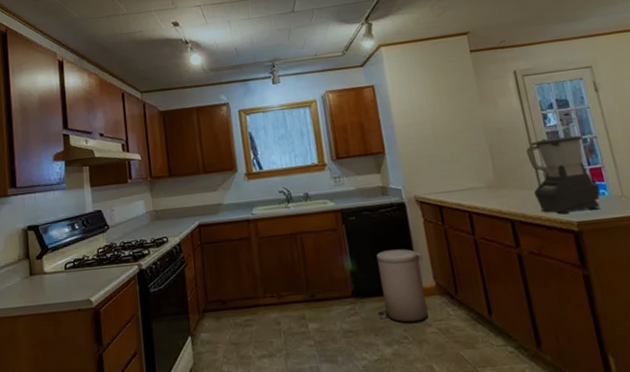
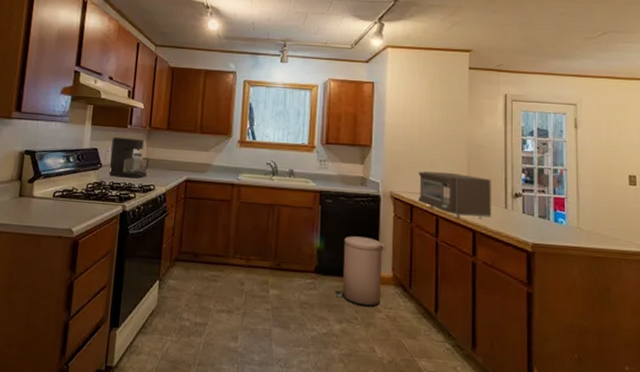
coffee maker: none [115,191,157,237] -> present [109,137,149,179]
microwave: none [440,162,527,210] -> present [417,171,491,219]
blender: present [526,135,600,215] -> none [499,162,559,236]

